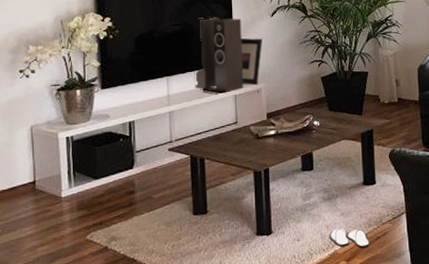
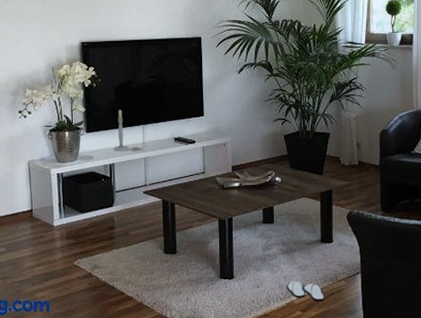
candlestick: none [133,61,168,107] -> present [113,109,144,151]
speaker: present [194,17,244,92] -> none [166,71,212,143]
picture frame: present [241,38,263,86] -> none [210,92,230,139]

